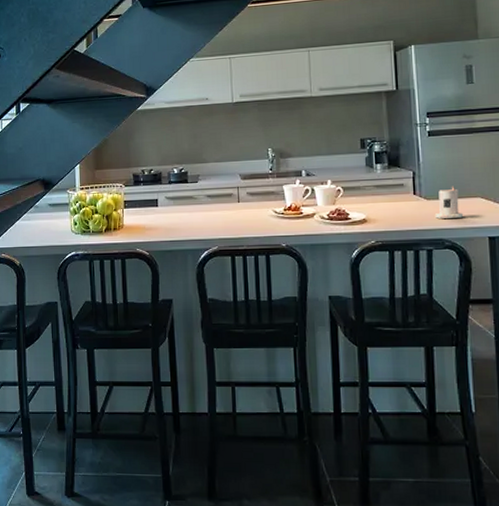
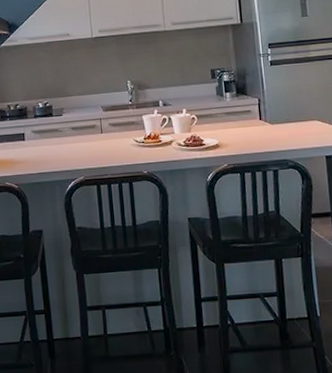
candle: present [434,185,464,219] -> none [278,110,304,141]

